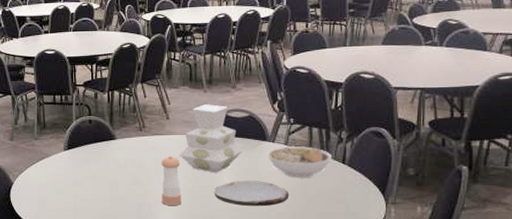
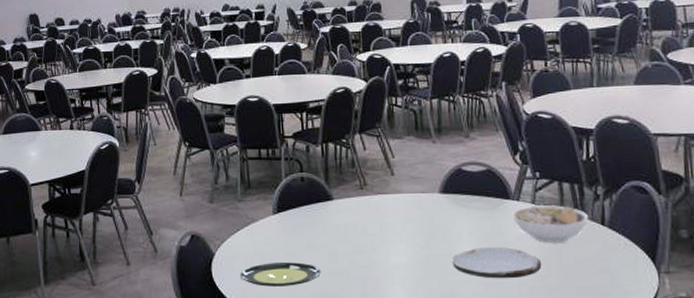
plate: none [34,191,103,210] -> present [239,262,321,287]
pepper shaker: present [161,155,181,205] -> none [388,218,414,279]
vase: present [180,104,242,173] -> none [409,157,482,239]

